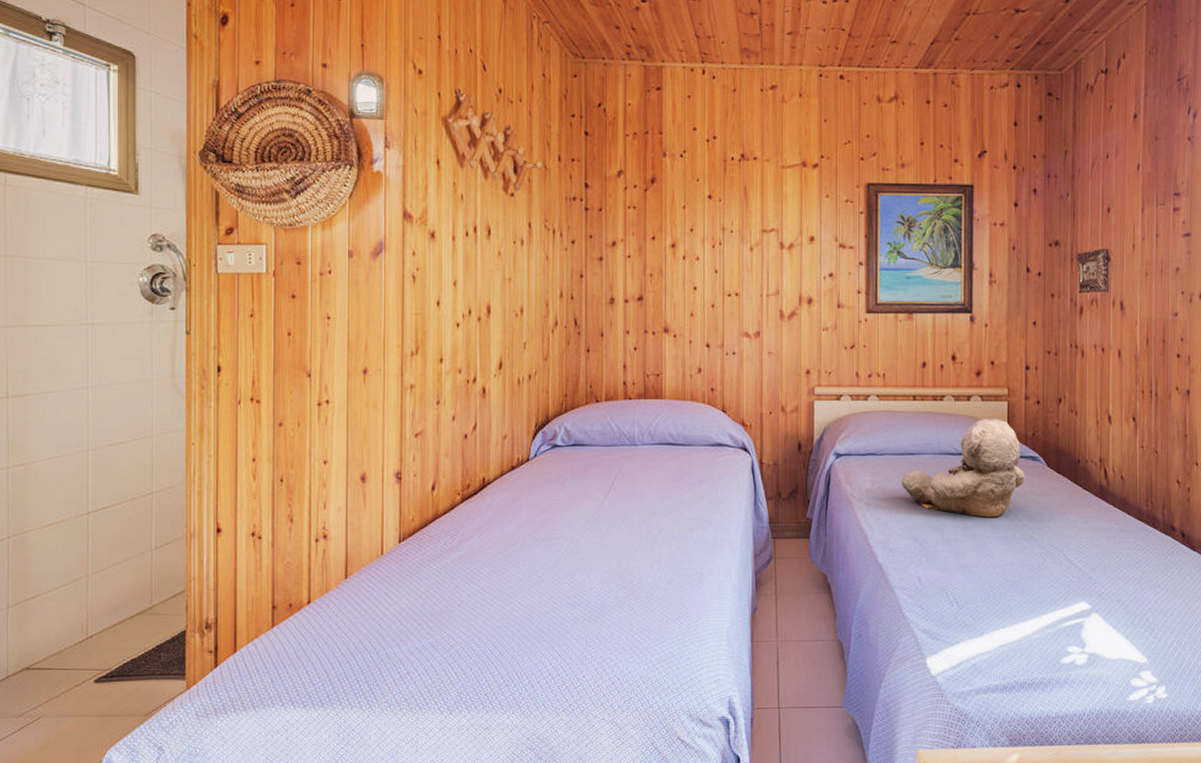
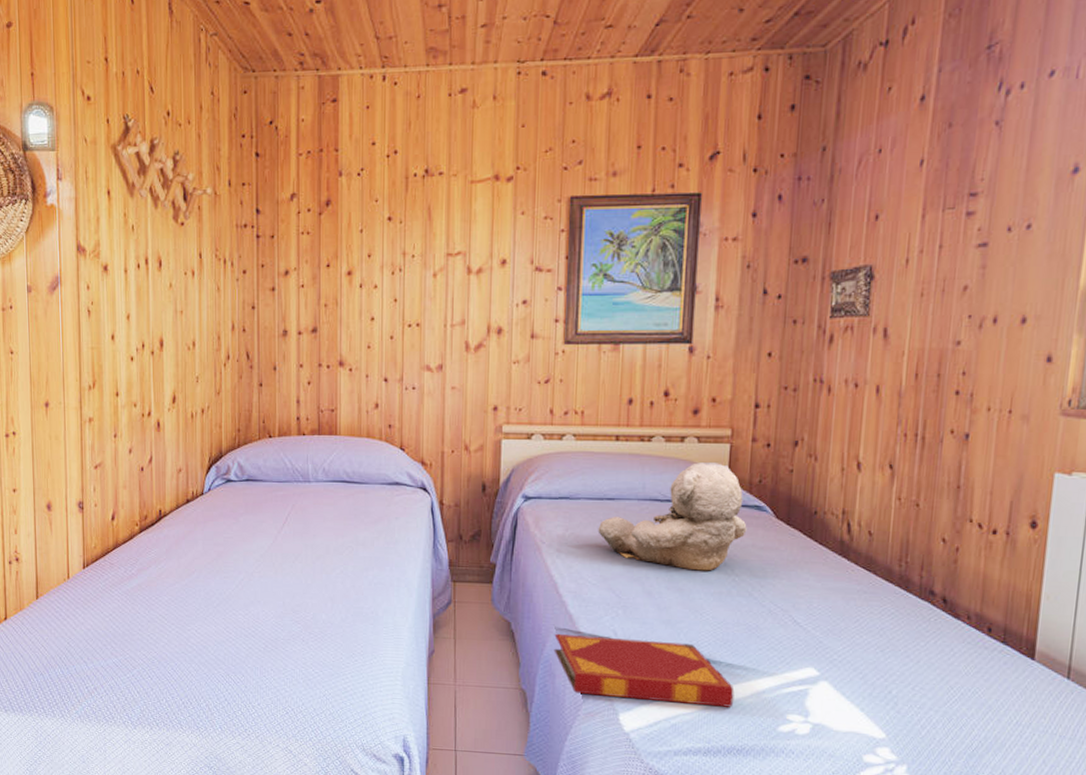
hardback book: none [866,583,1023,644] -> present [554,633,735,707]

